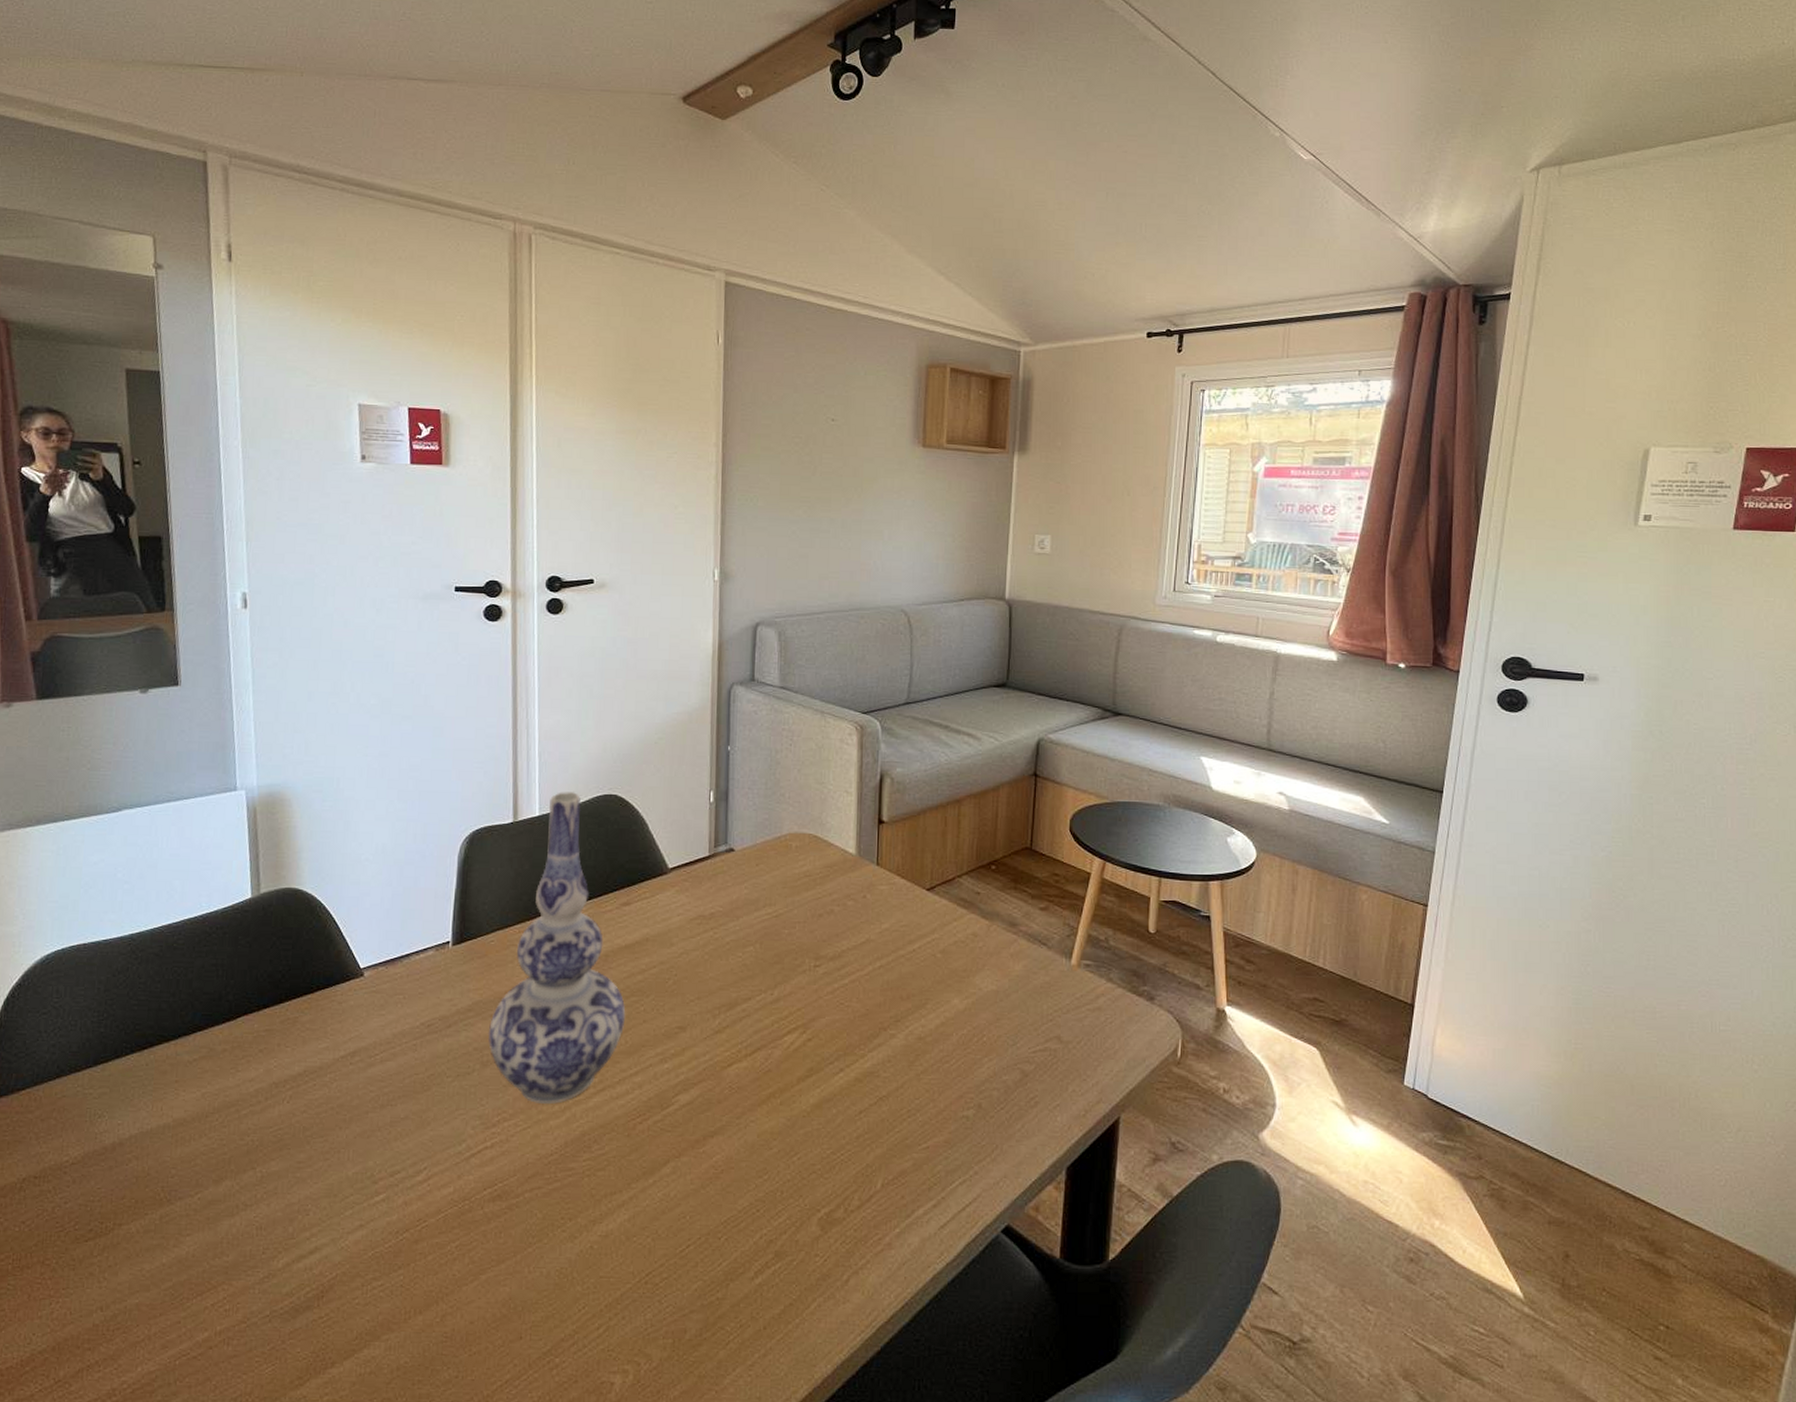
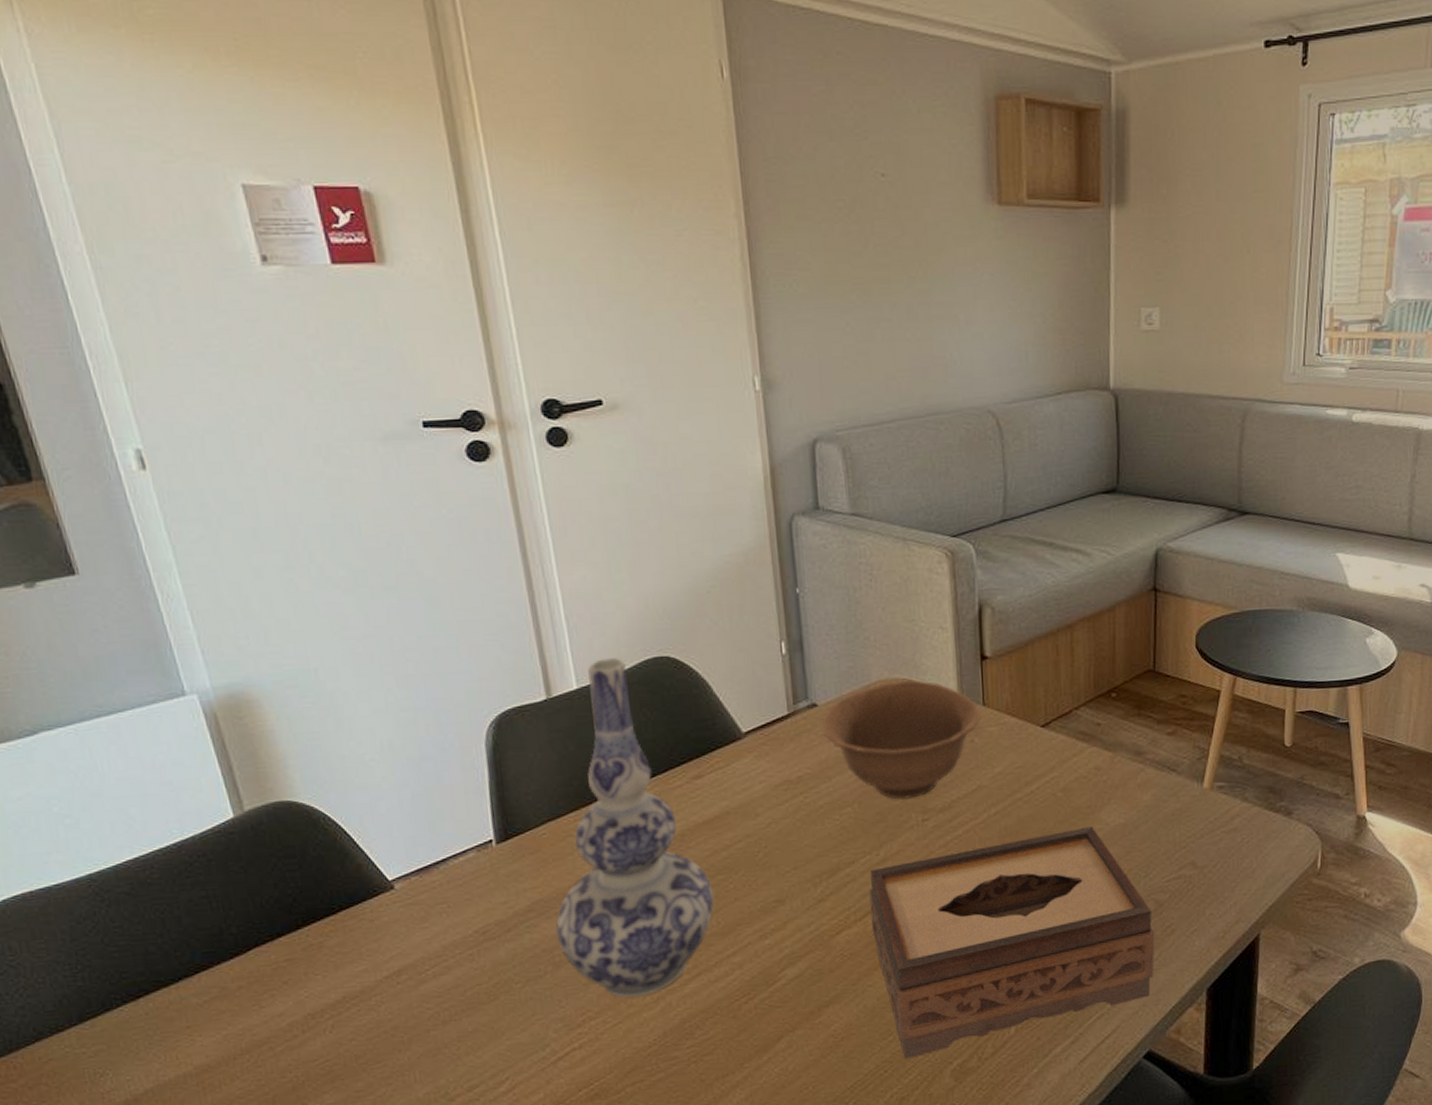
bowl: none [737,835,875,945] -> present [822,680,982,800]
tissue box: none [759,990,1019,1200] -> present [869,826,1155,1059]

